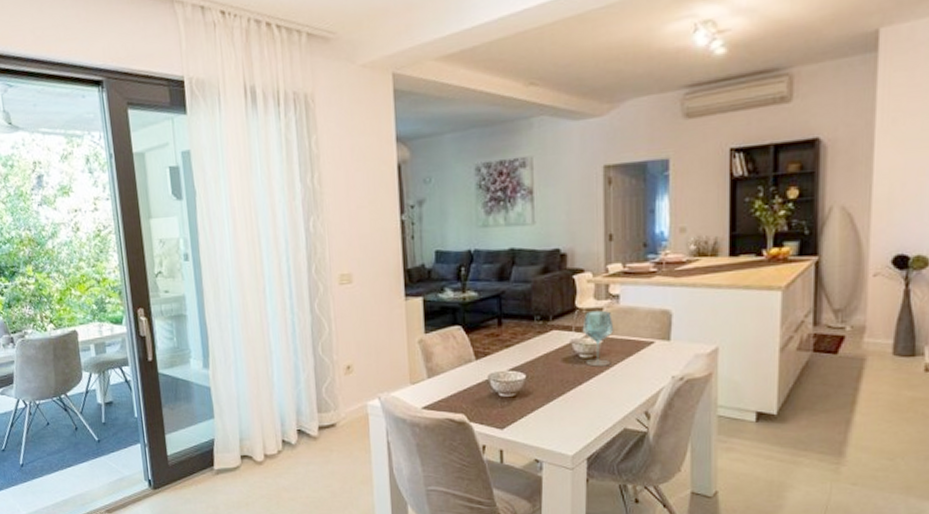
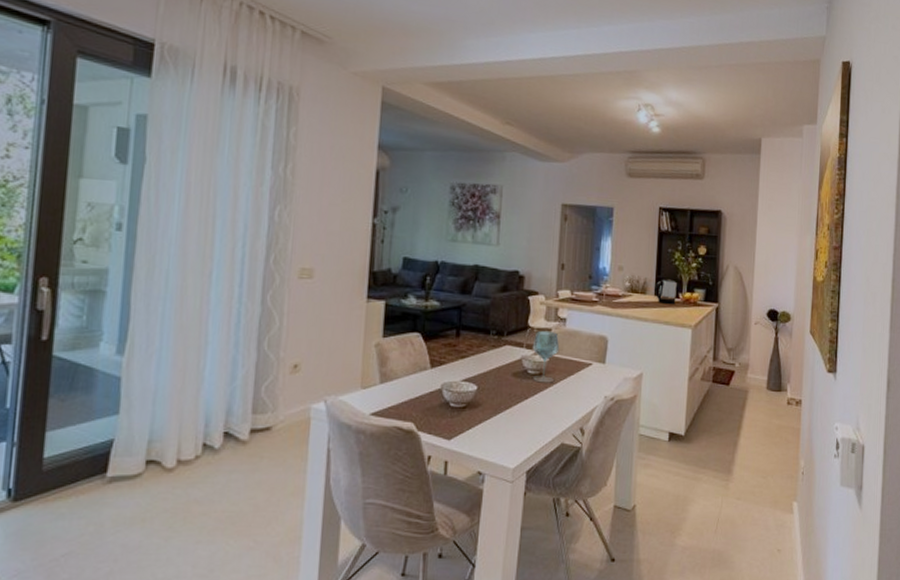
kettle: none [727,234,761,266] -> present [653,279,678,305]

